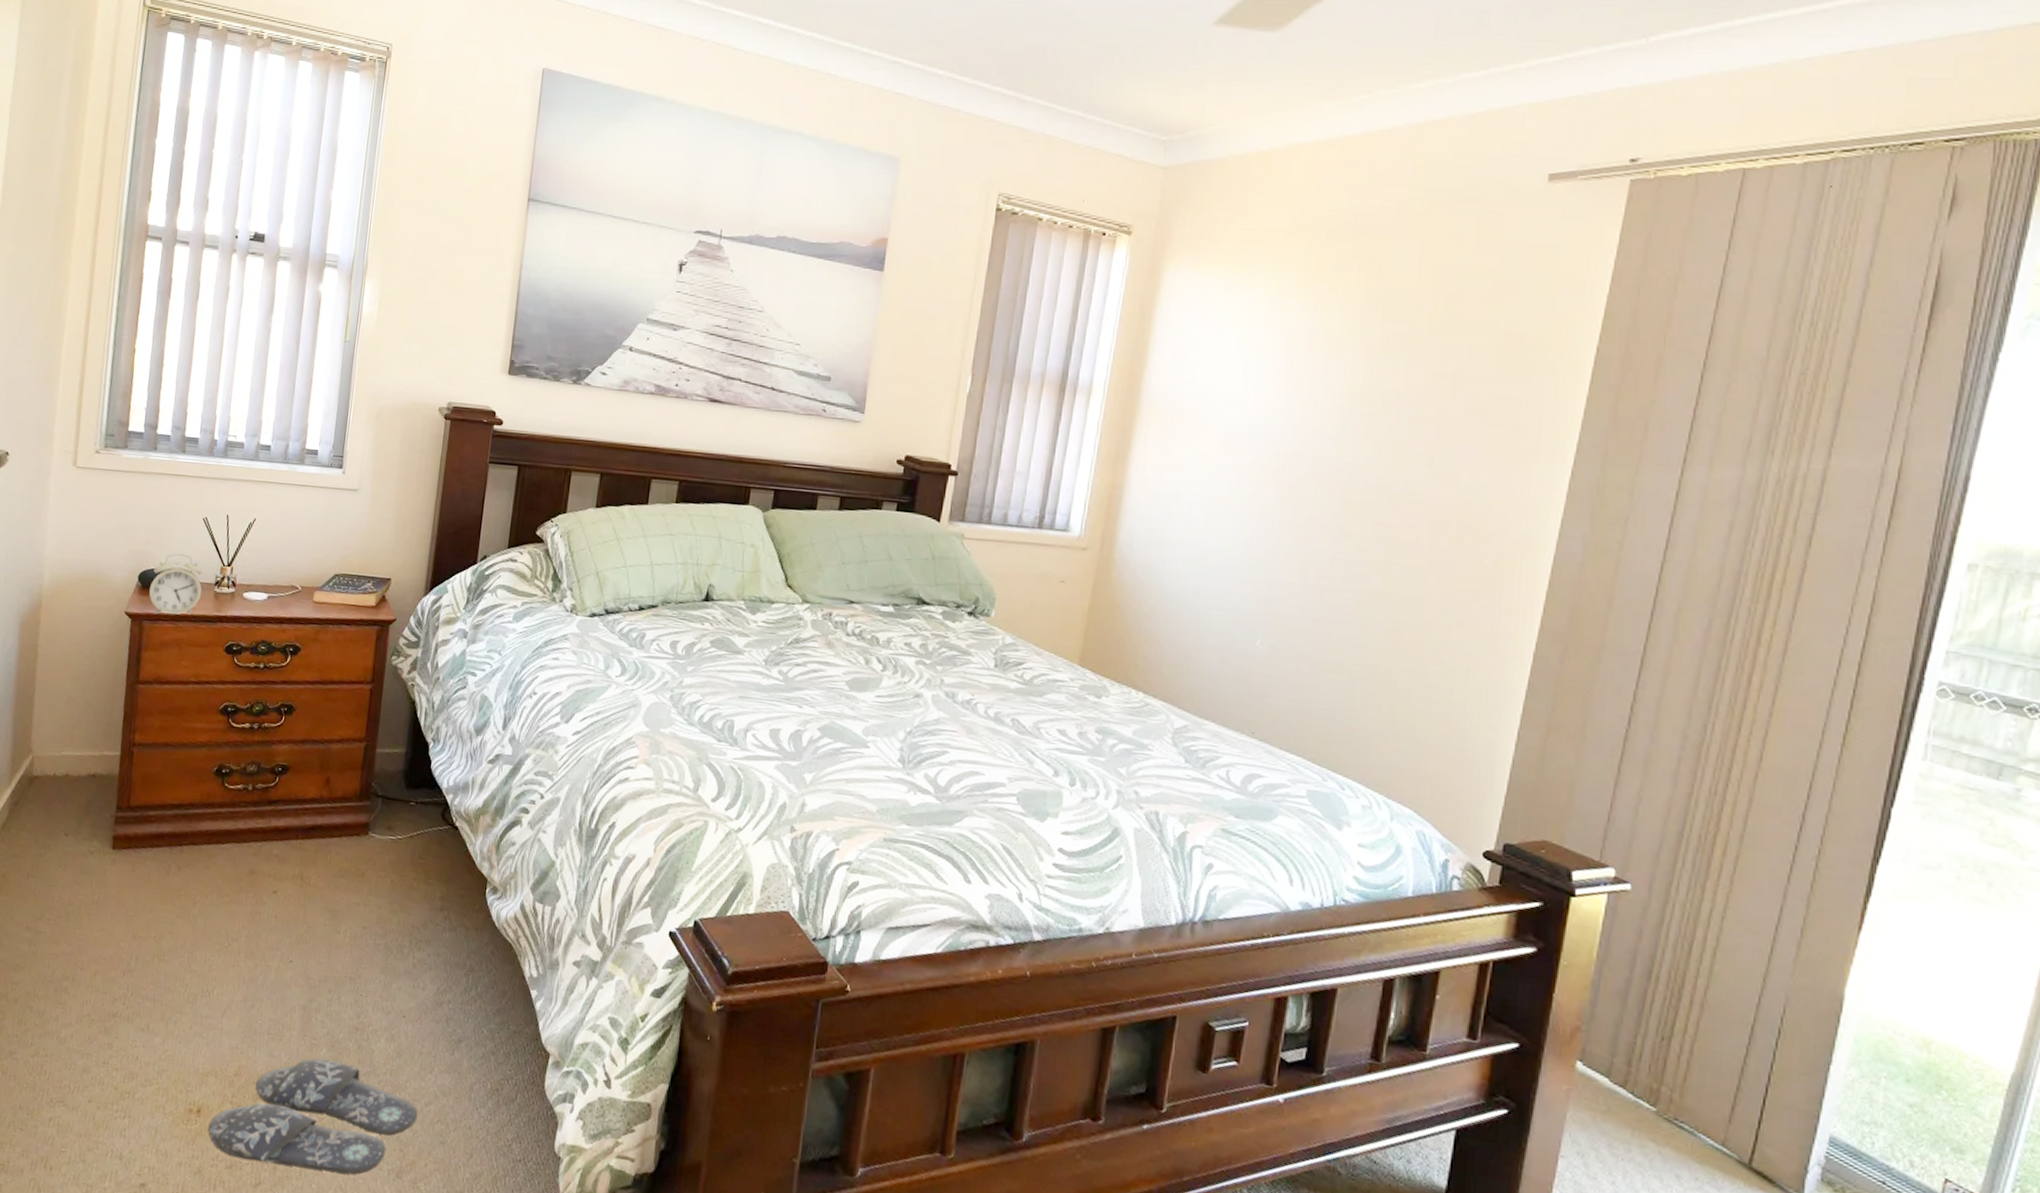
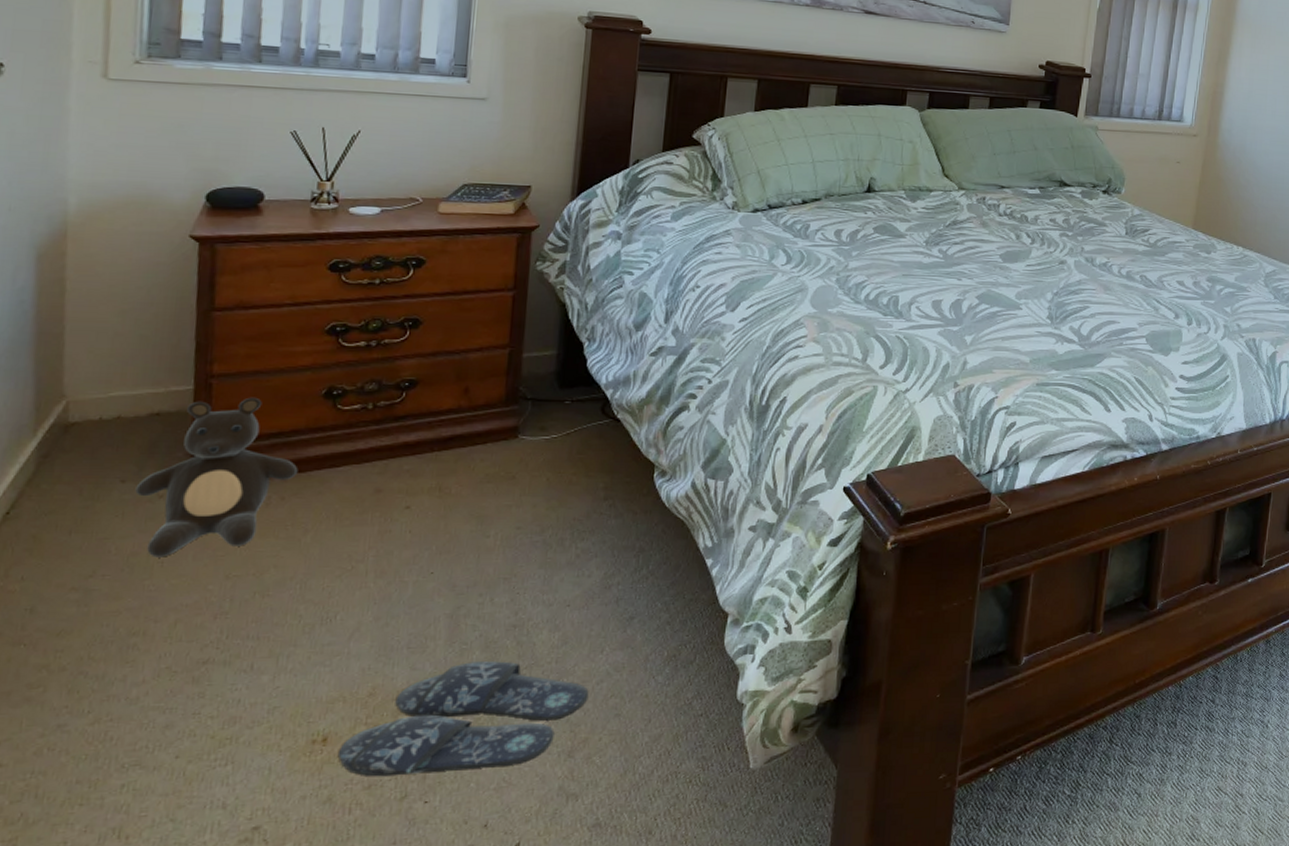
teddy bear: none [74,767,192,910] -> present [135,397,298,558]
alarm clock: present [149,553,202,615] -> none [222,169,295,236]

